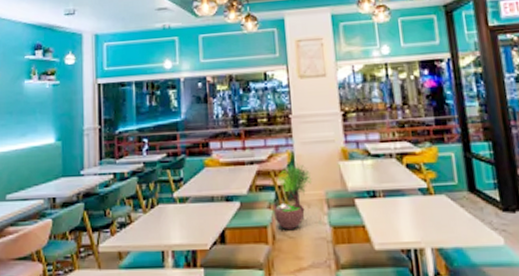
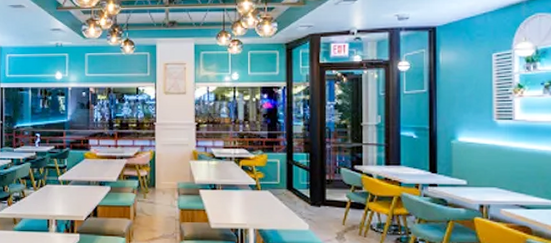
potted tree: present [274,162,312,229] -> none [137,159,168,209]

